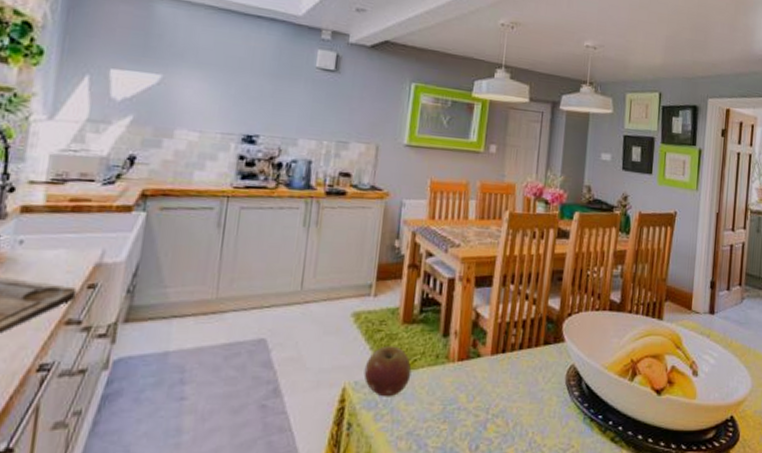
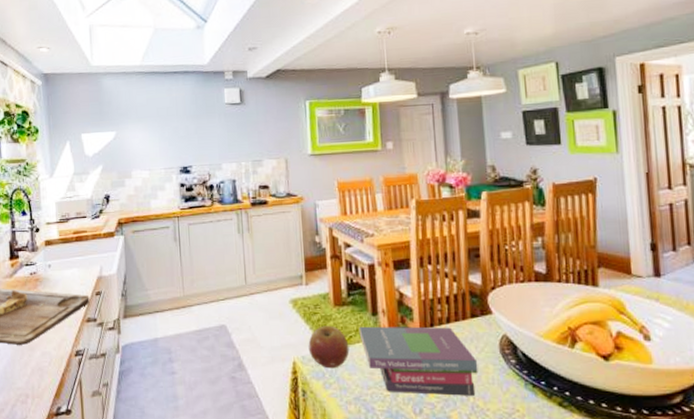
books: none [425,348,543,430] -> present [359,326,478,396]

